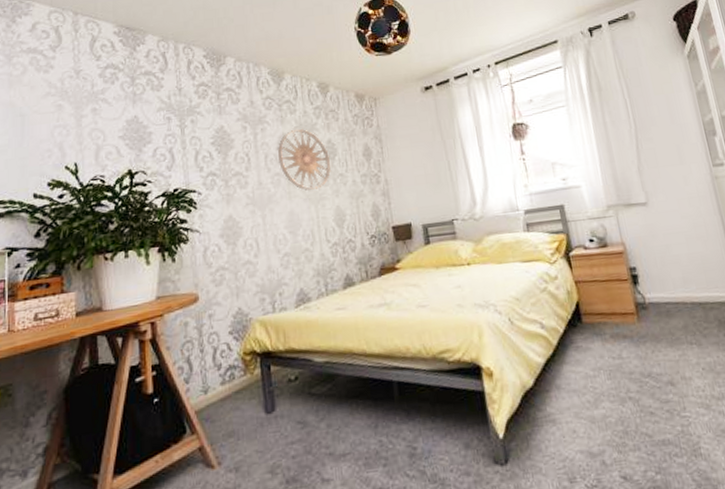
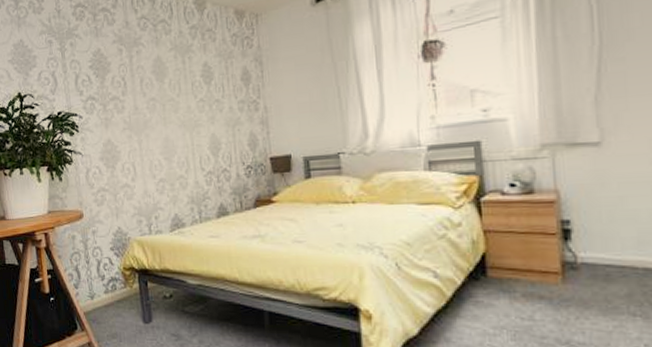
wall art: present [277,128,331,191] -> none [152,50,206,118]

